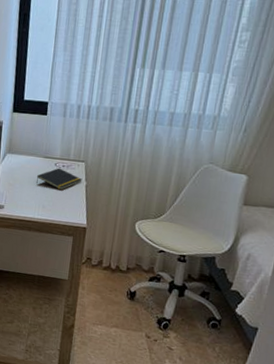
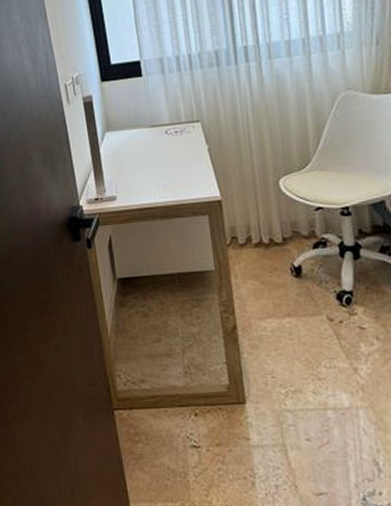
notepad: present [36,168,82,191] -> none [146,135,203,162]

